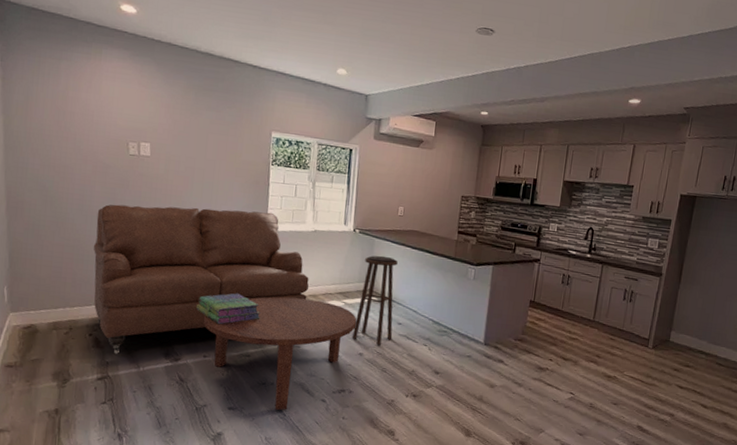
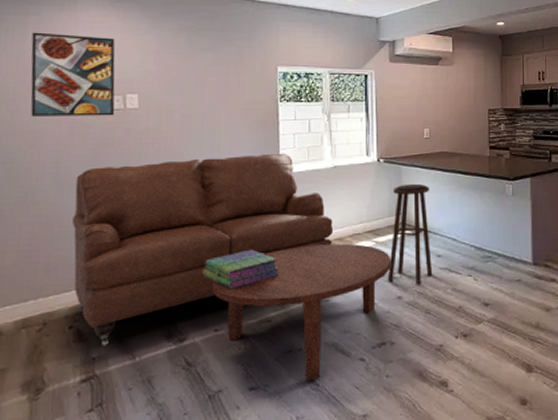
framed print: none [62,76,133,161] -> present [30,32,116,116]

